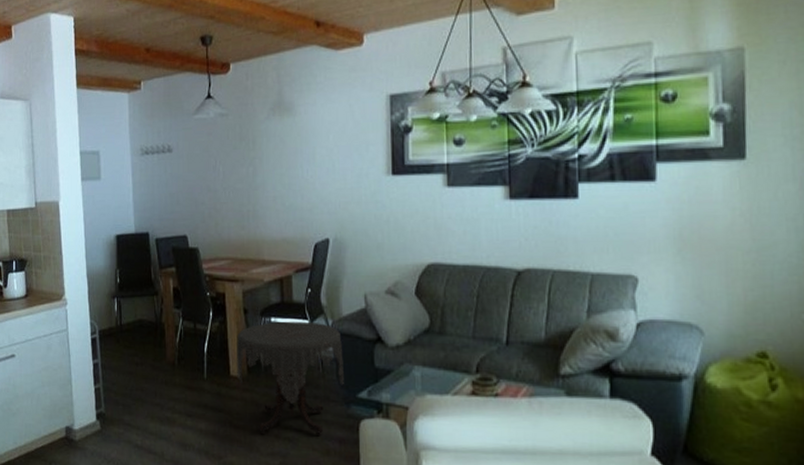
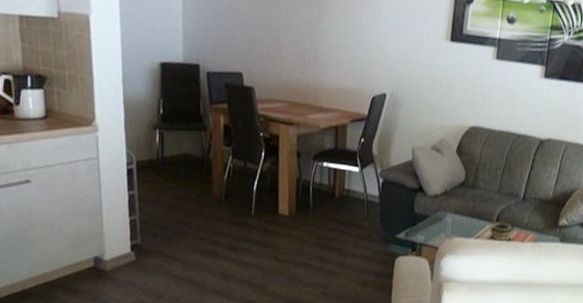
side table: present [237,321,344,435] -> none [285,166,388,269]

